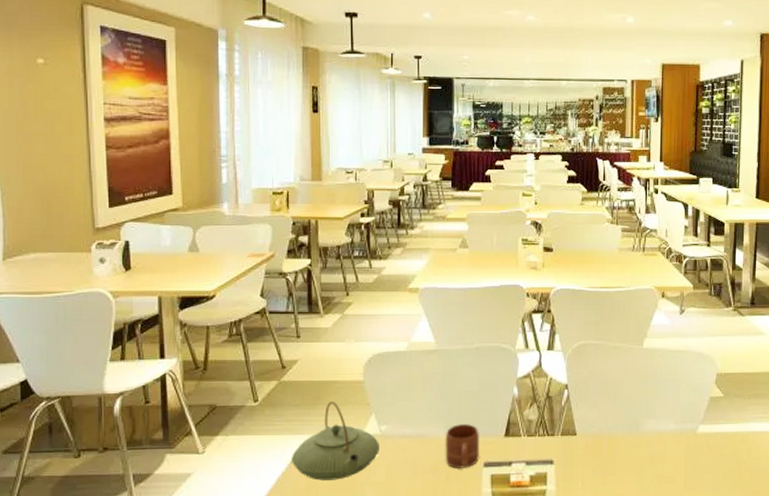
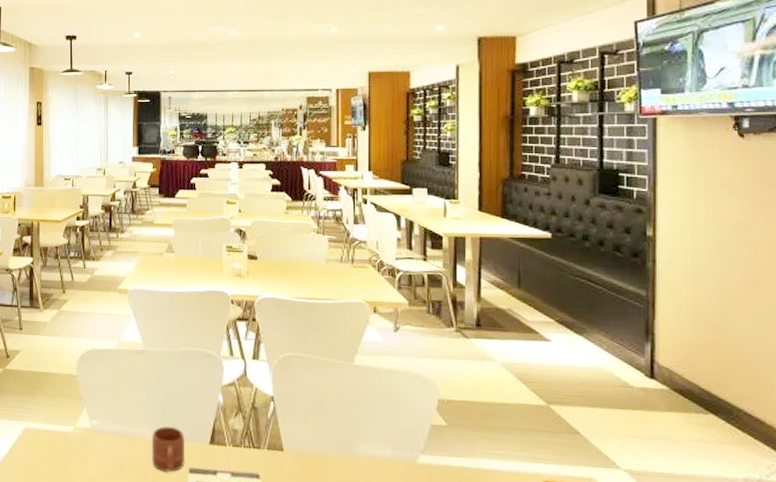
teapot: present [291,402,379,480] -> none [12,392,90,469]

